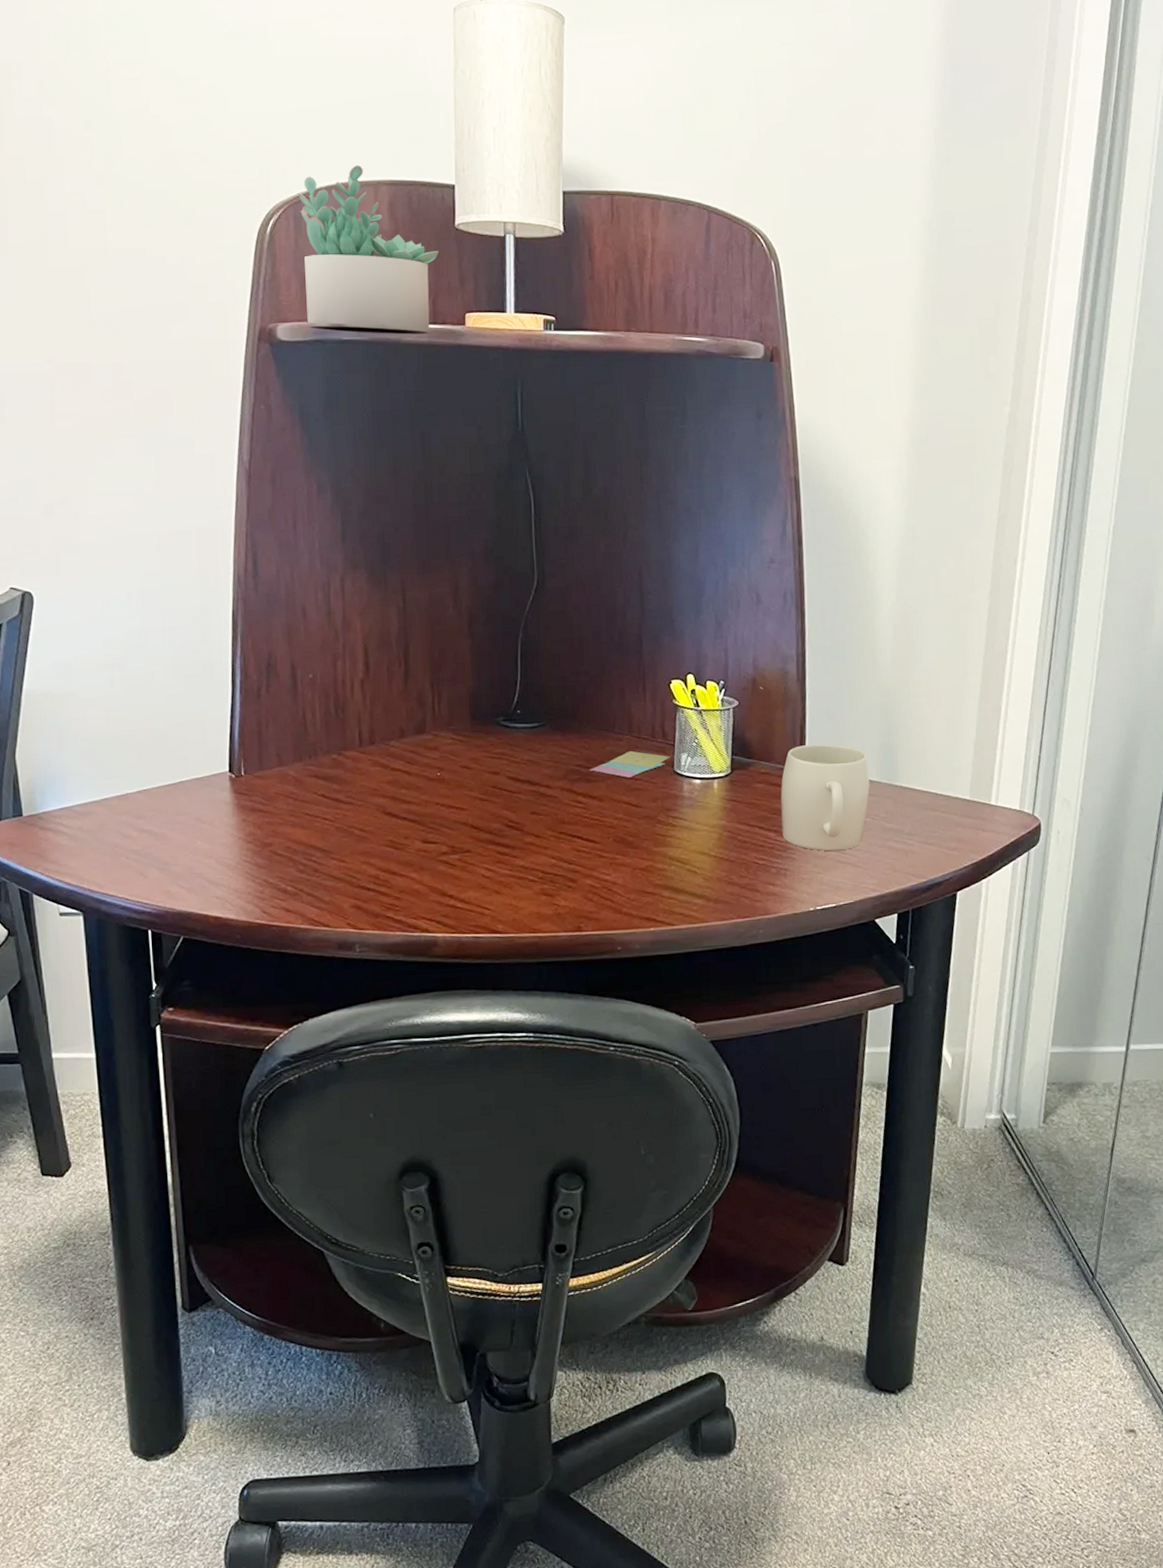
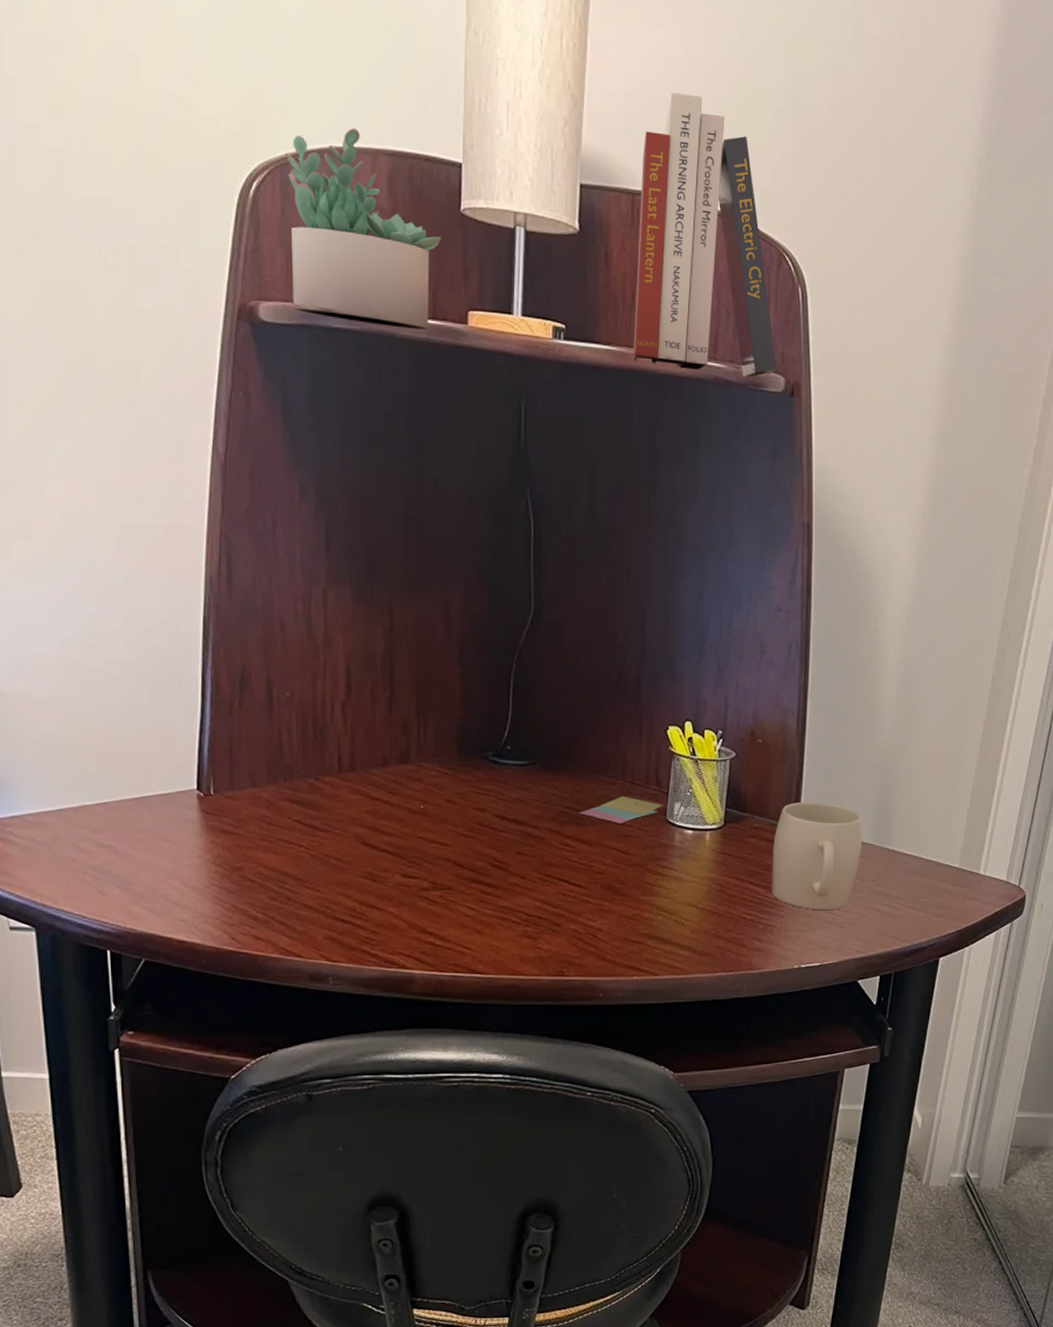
books: none [618,102,756,349] -> present [632,93,777,378]

